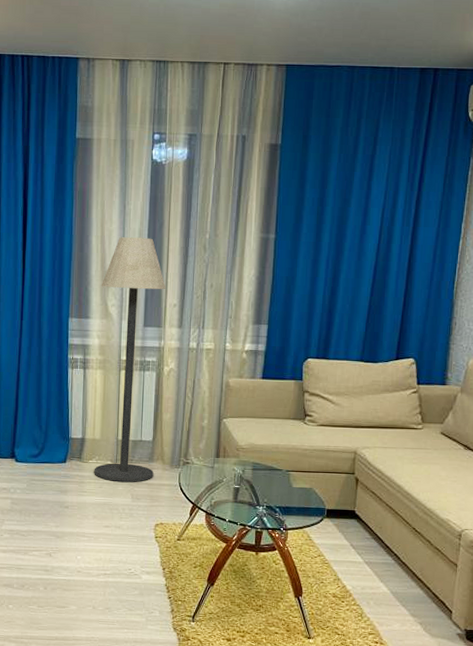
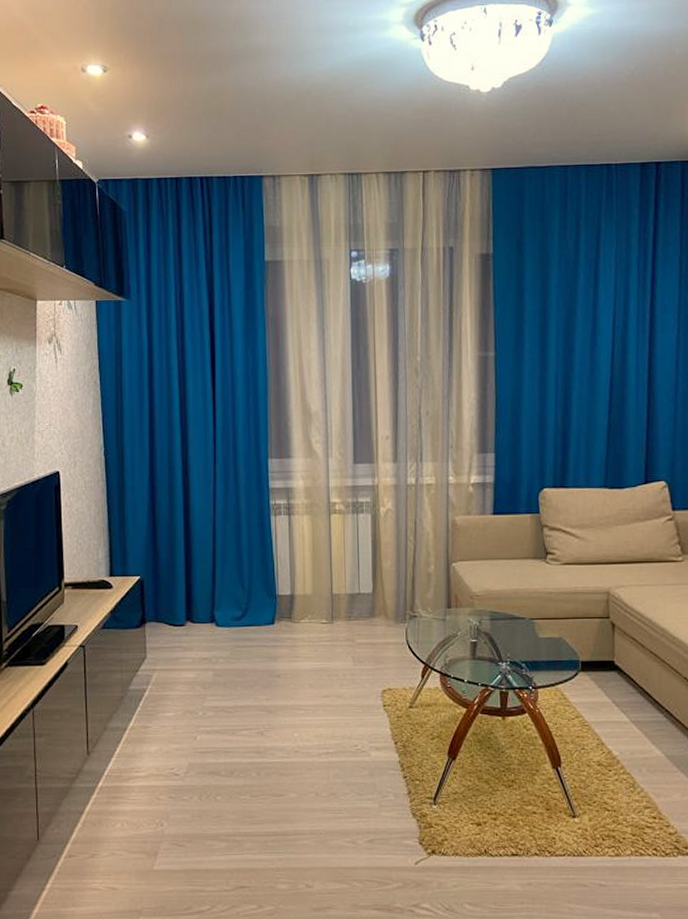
floor lamp: present [94,237,166,482] -> none [302,364,376,643]

